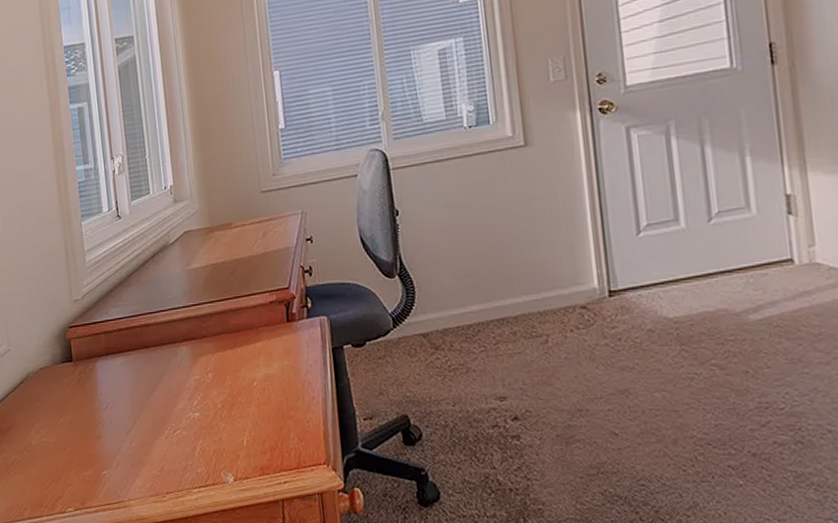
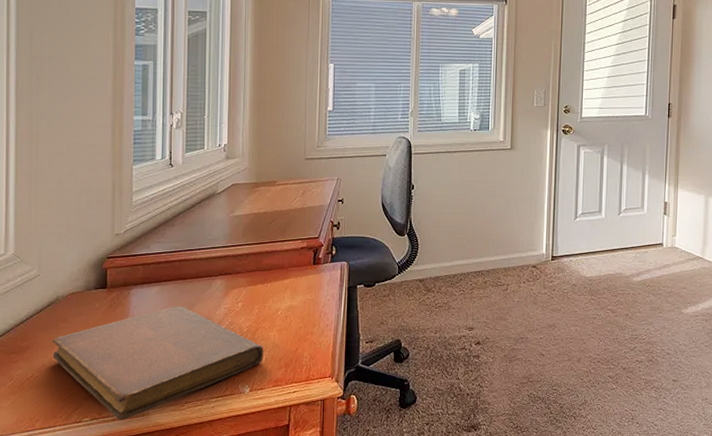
notebook: none [29,378,244,512] -> present [53,305,264,420]

